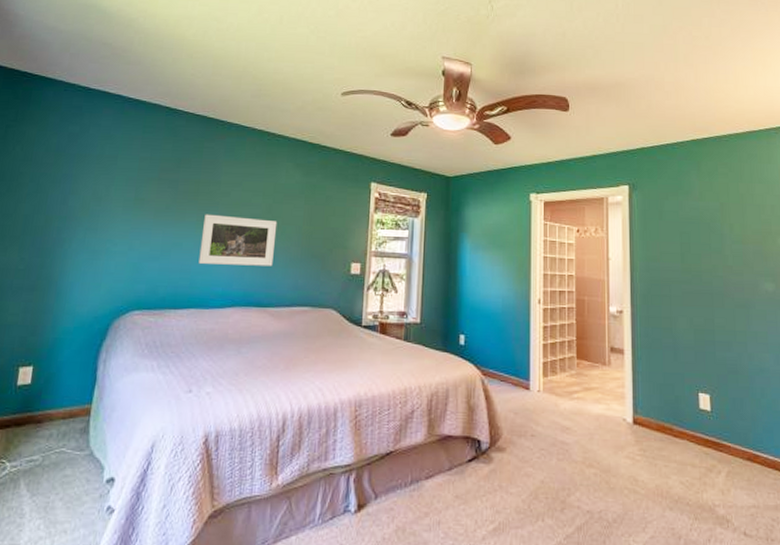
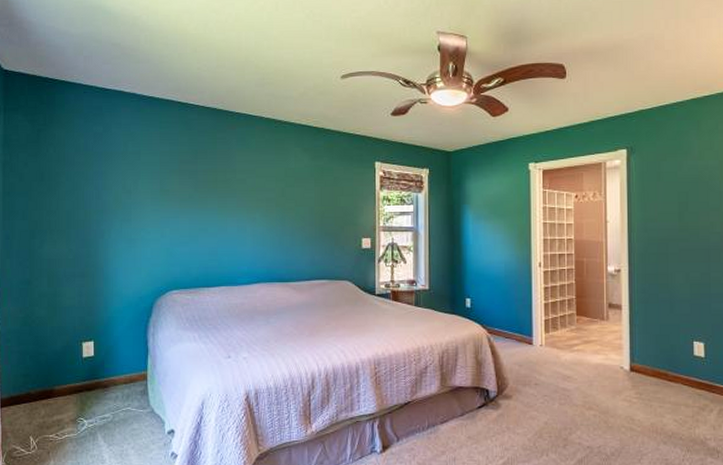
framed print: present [198,214,278,266] -> none [224,200,291,246]

